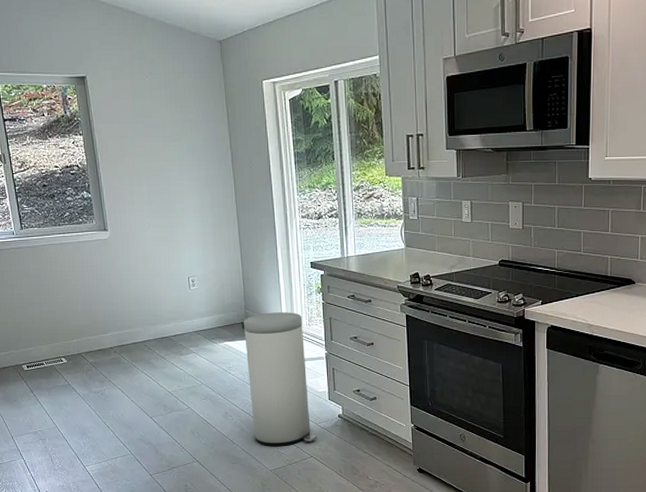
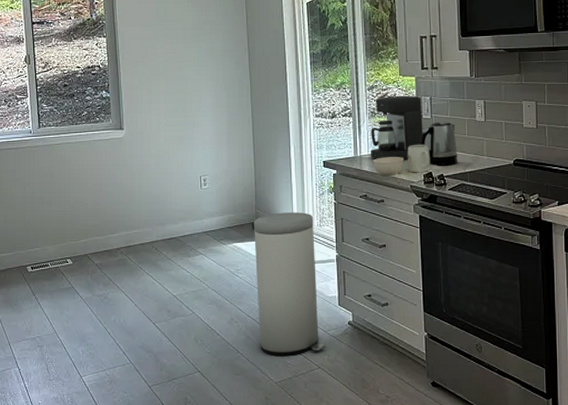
coffee maker: none [357,196,410,260] -> present [370,95,423,159]
soup bowl: none [359,258,390,277] -> present [372,157,404,177]
mug: none [394,245,417,274] -> present [407,144,430,173]
kettle: none [407,222,444,267] -> present [421,121,458,166]

